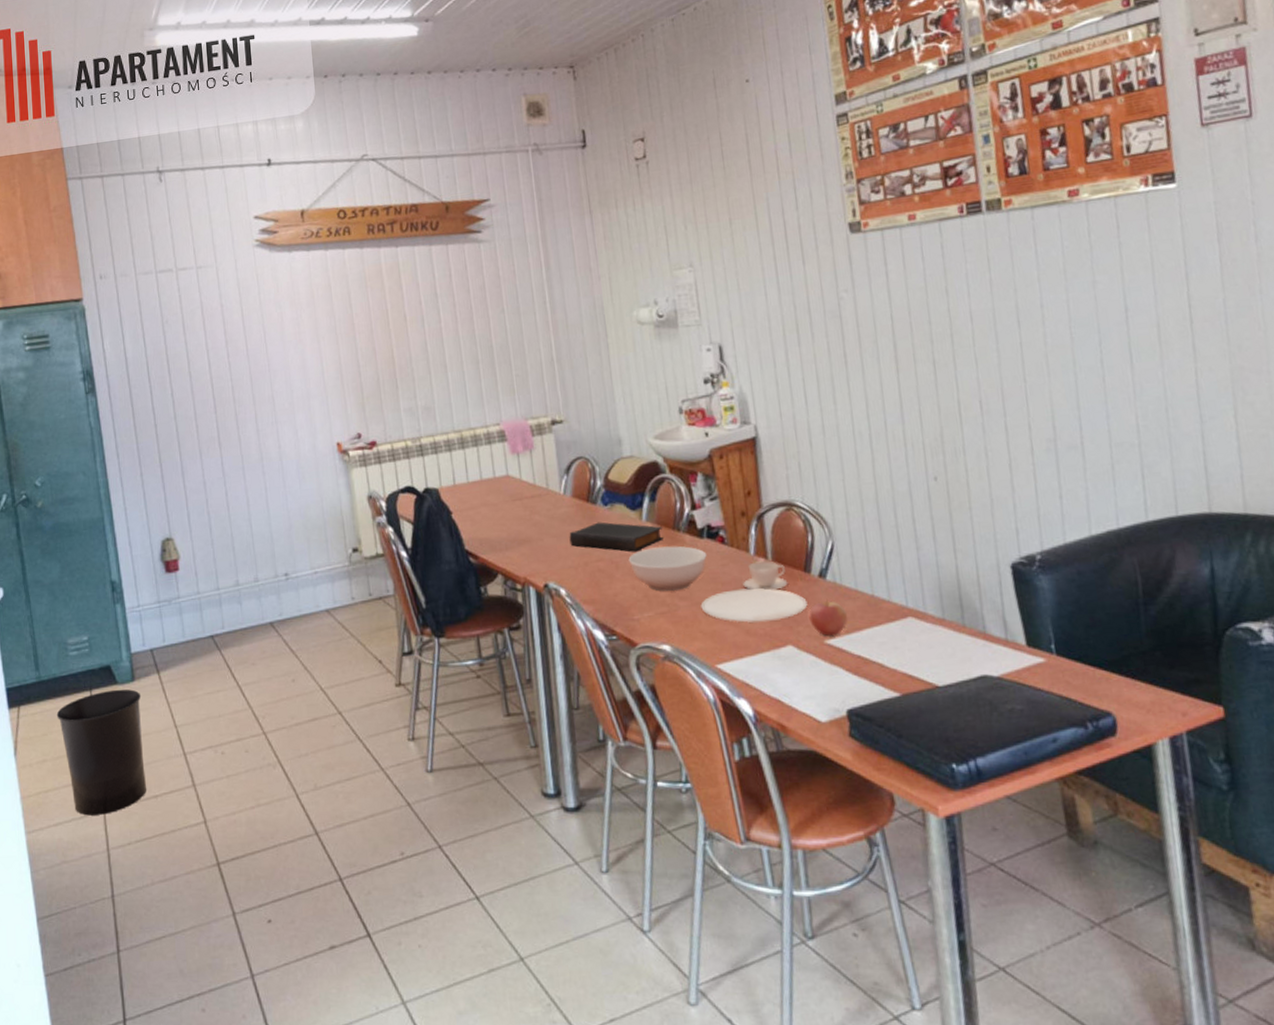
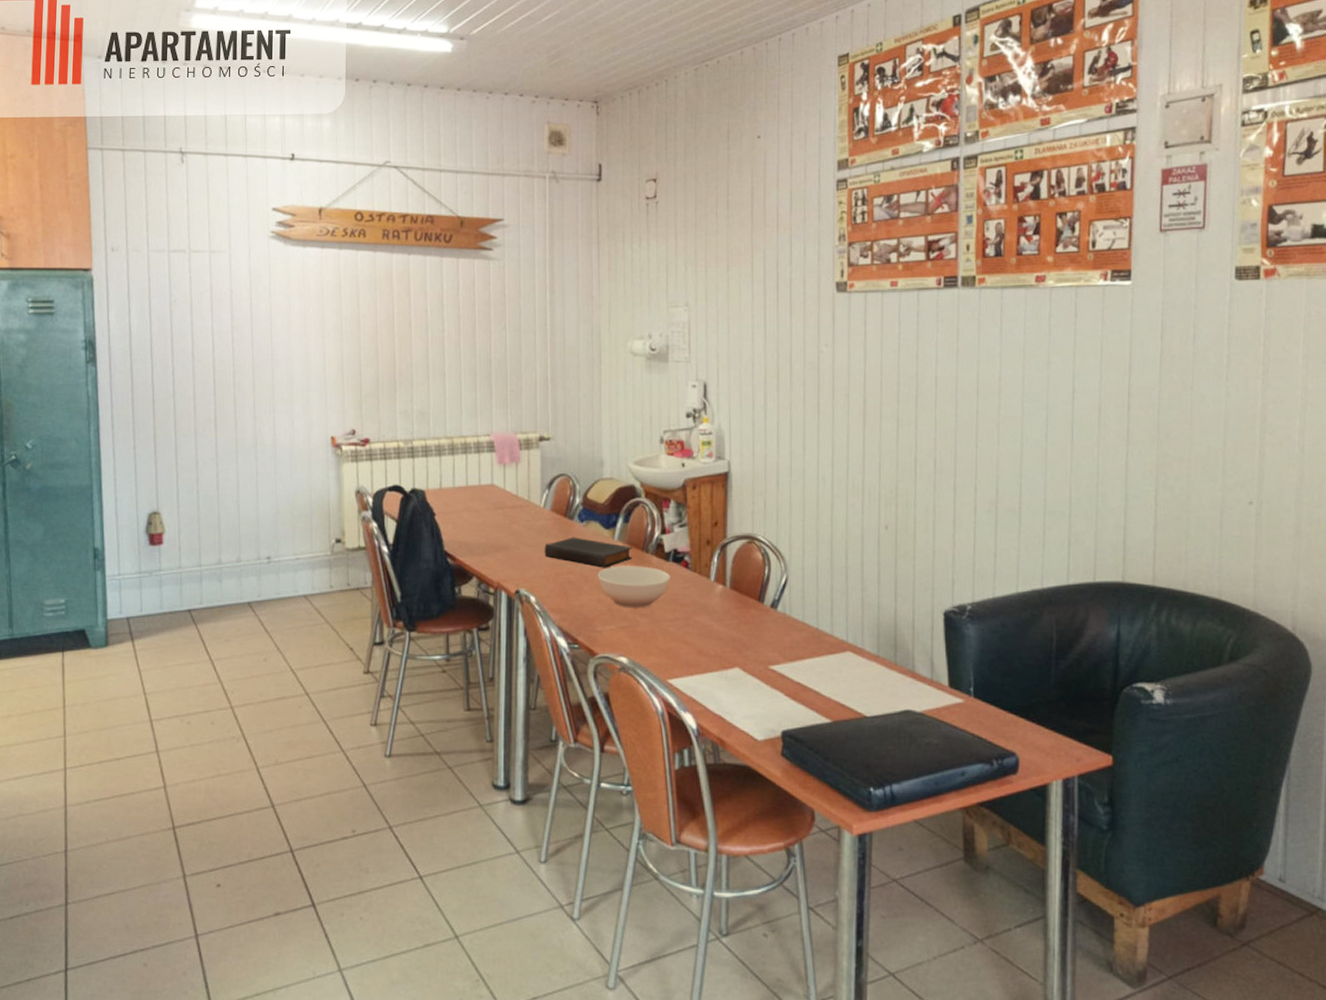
waste bin: present [56,689,146,816] -> none [26,653,113,772]
plate: present [700,588,808,623] -> none [660,611,757,645]
teacup: present [743,561,788,591] -> none [701,588,742,616]
apple: present [808,598,848,636] -> none [757,627,793,662]

